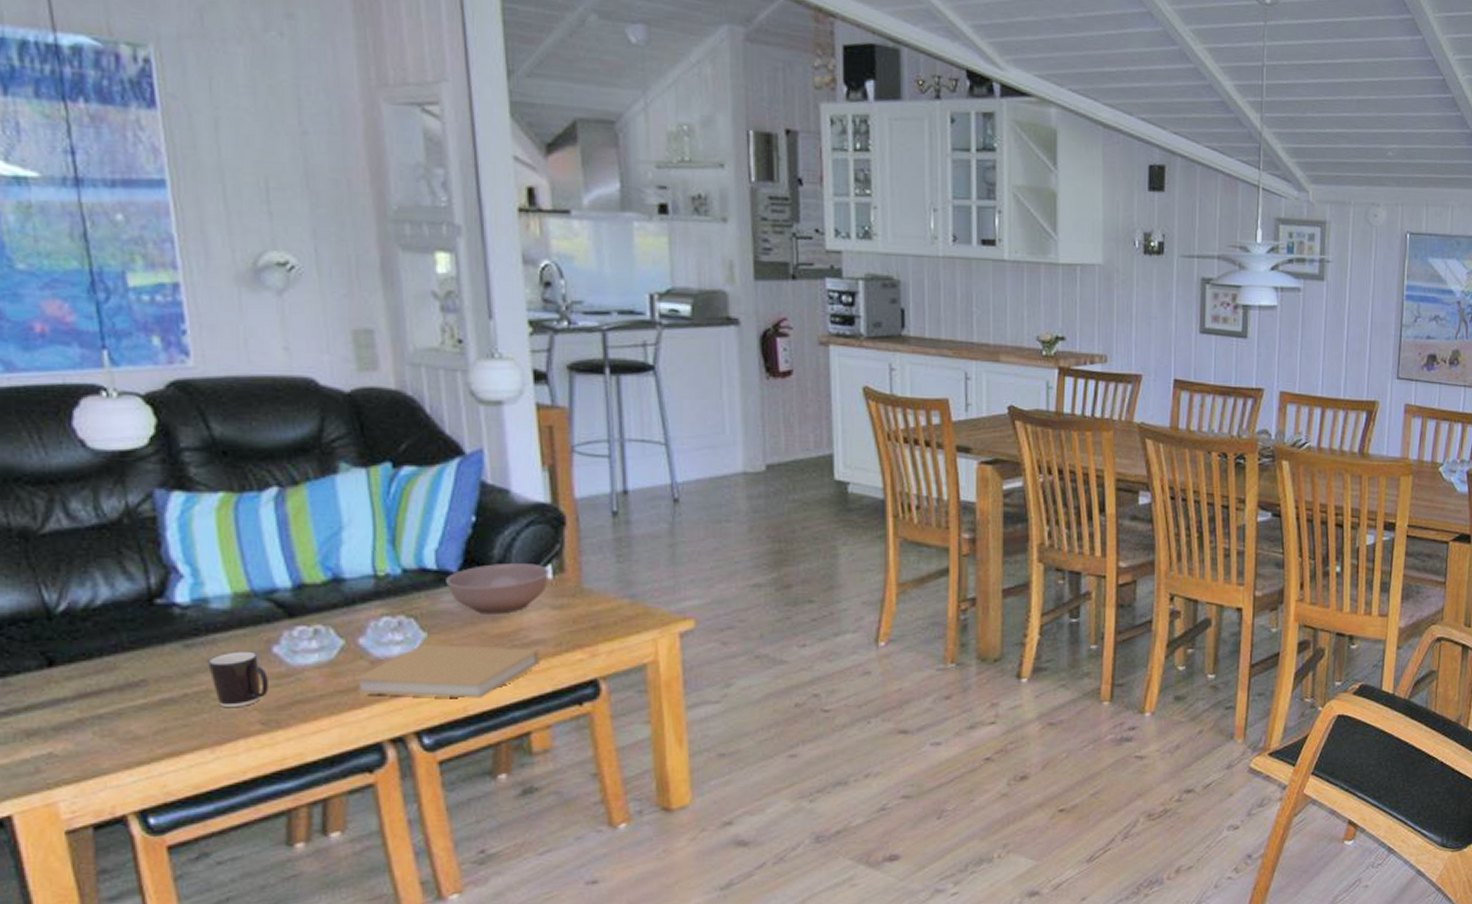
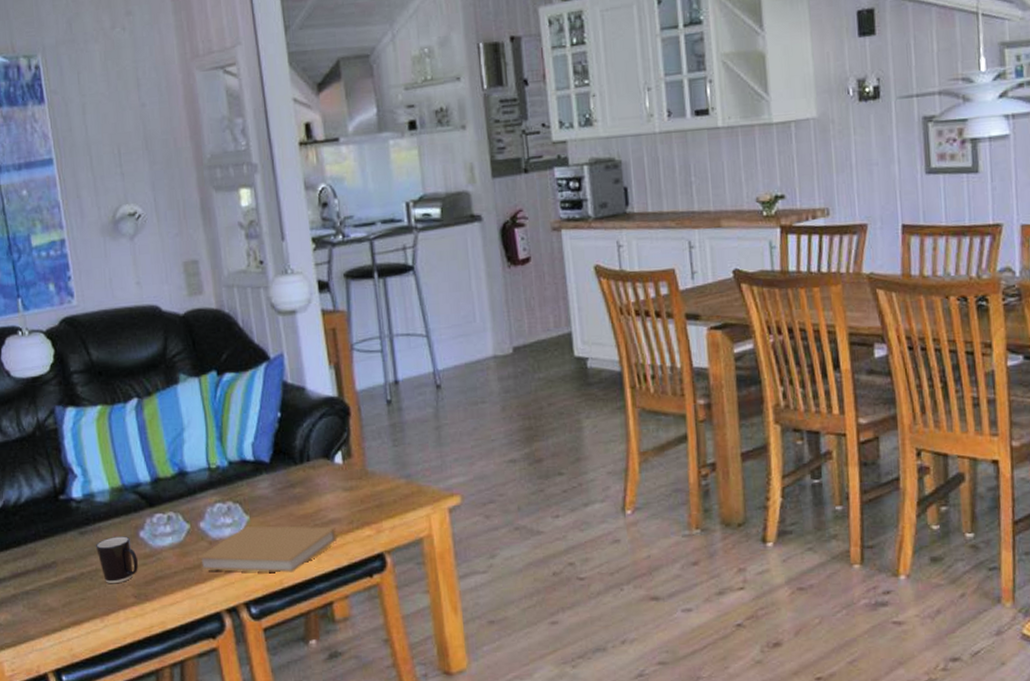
bowl: present [446,564,549,614] -> none [261,451,340,498]

